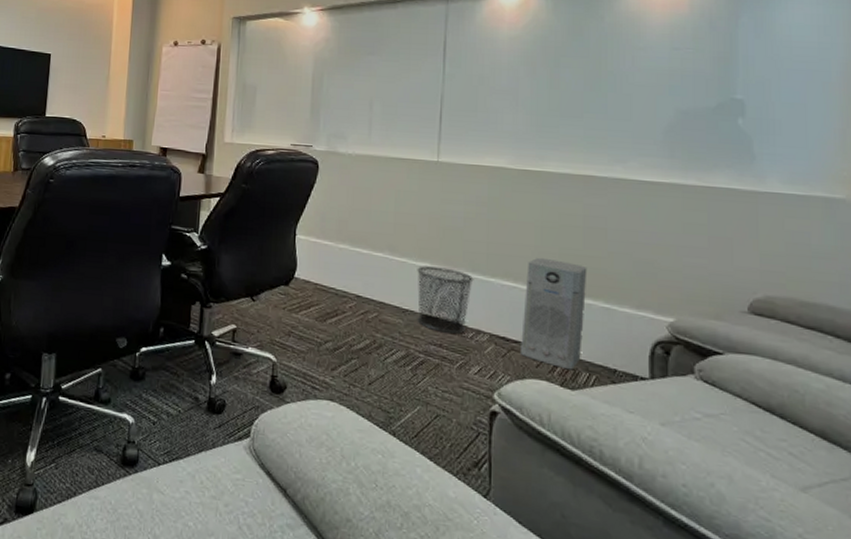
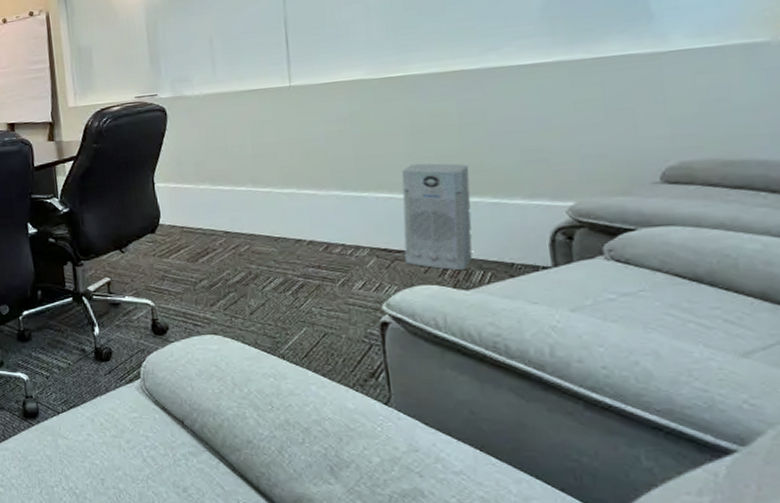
waste bin: present [417,266,474,334] -> none [283,190,346,254]

